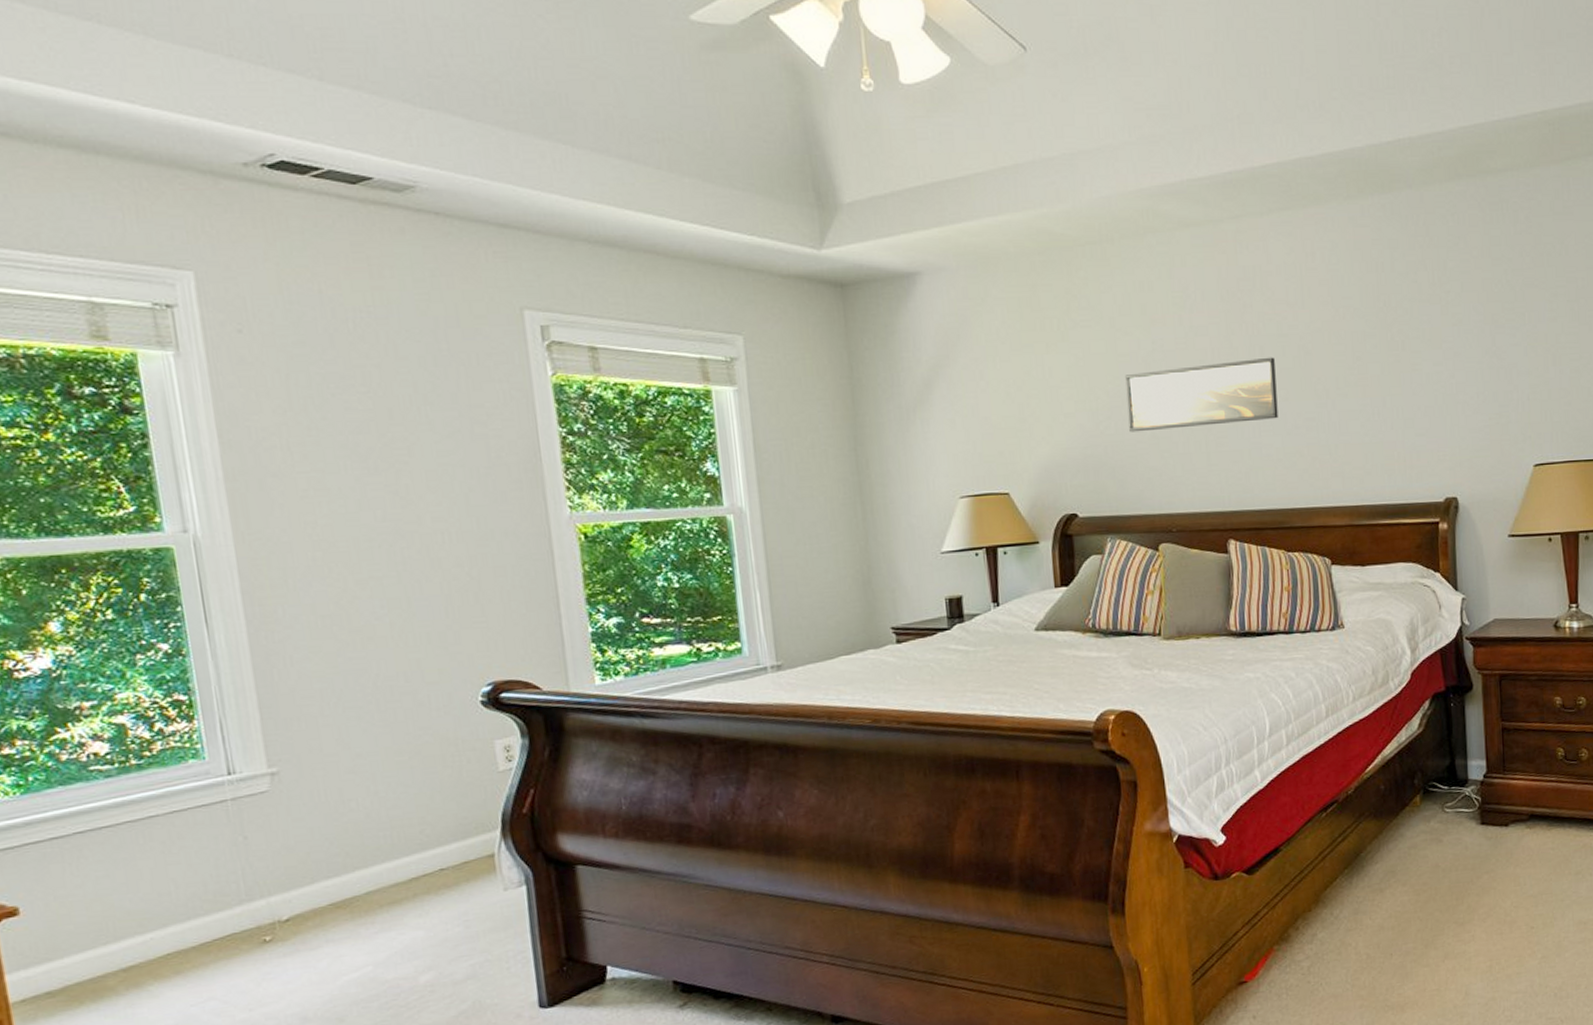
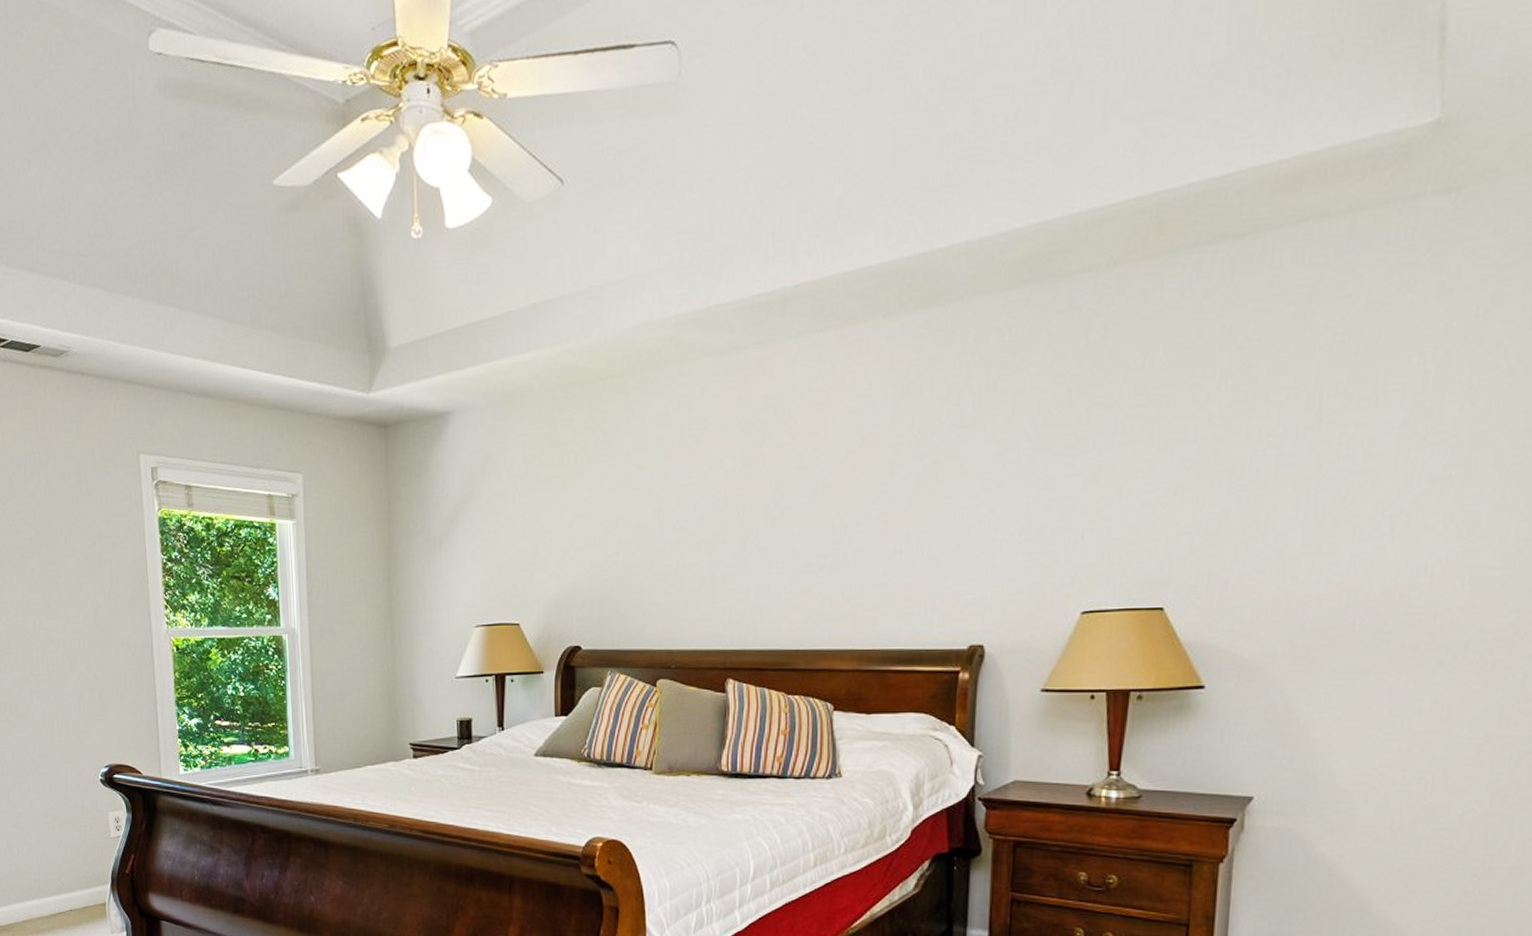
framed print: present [1125,357,1278,433] -> none [636,490,791,568]

